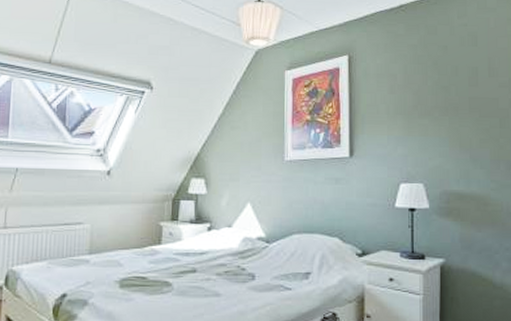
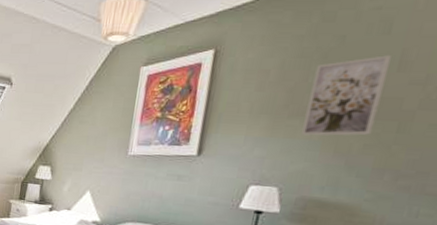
wall art: none [431,63,483,133] -> present [301,55,391,136]

